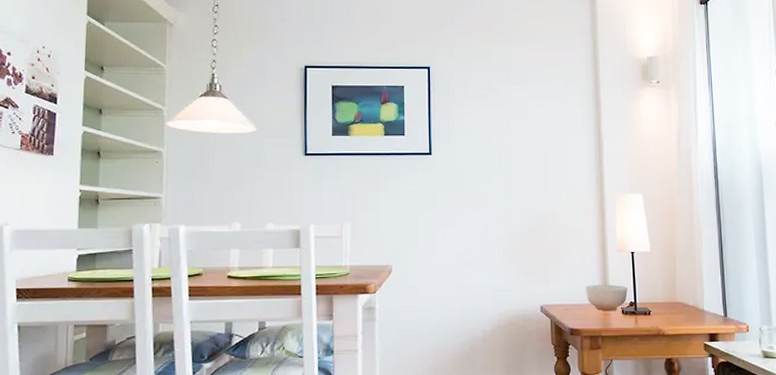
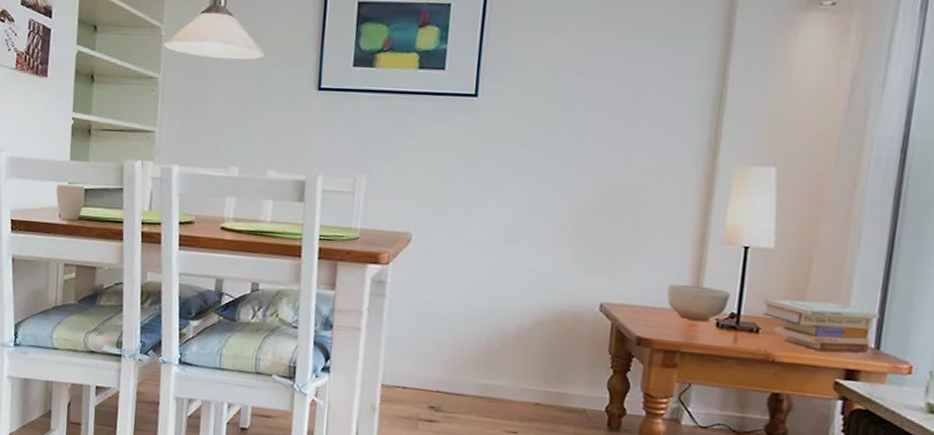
mug: none [64,251,95,284] -> present [56,184,86,221]
books: none [650,287,723,323] -> present [764,298,881,353]

